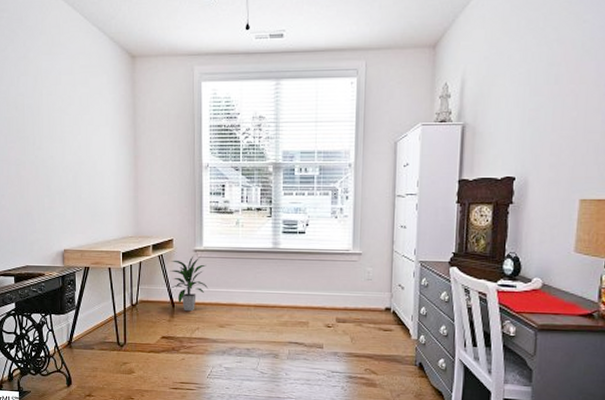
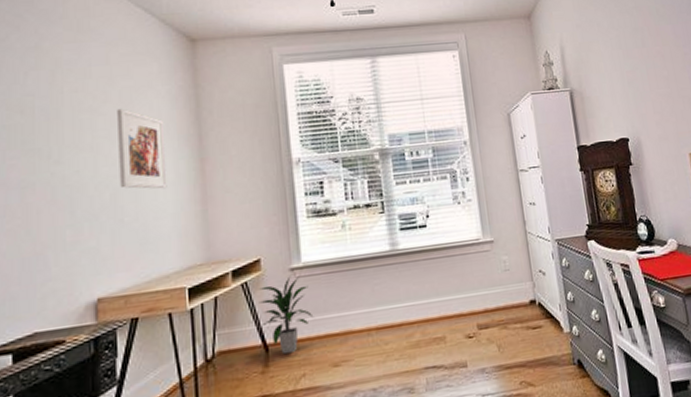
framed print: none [78,110,111,177] -> present [117,108,167,189]

